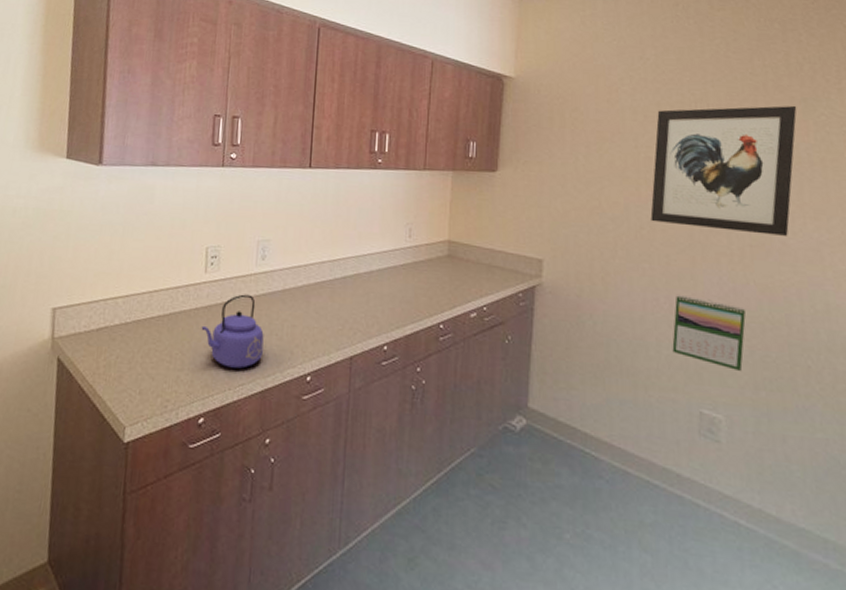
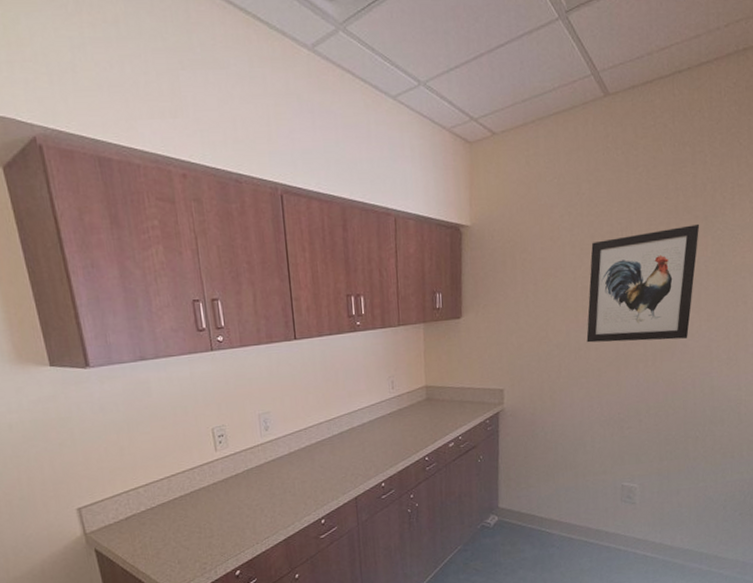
kettle: present [201,294,264,369] -> none [222,462,281,527]
calendar: present [672,295,746,371] -> none [603,399,655,450]

